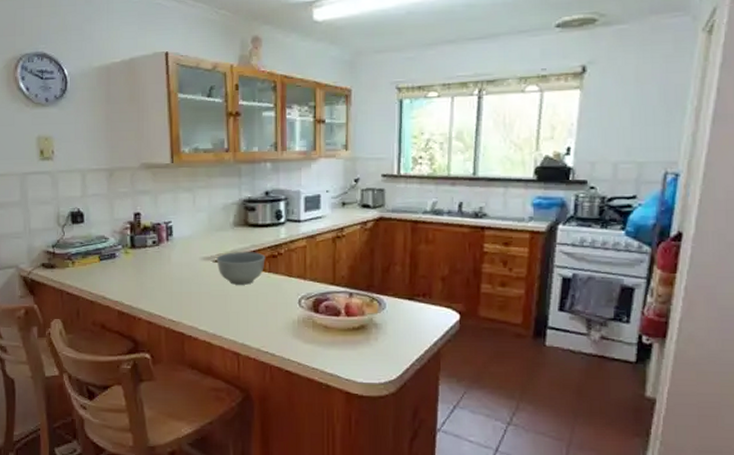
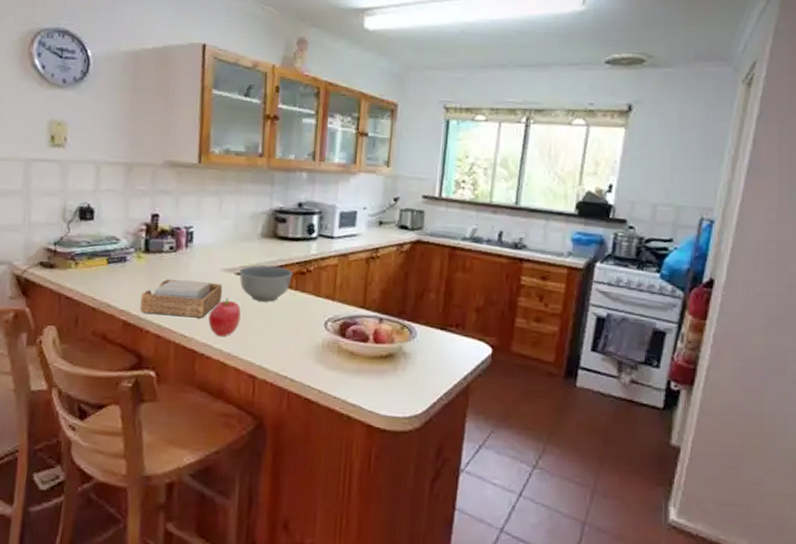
napkin holder: none [131,270,203,304] -> present [140,278,223,318]
fruit: none [193,285,221,320] -> present [208,299,241,337]

